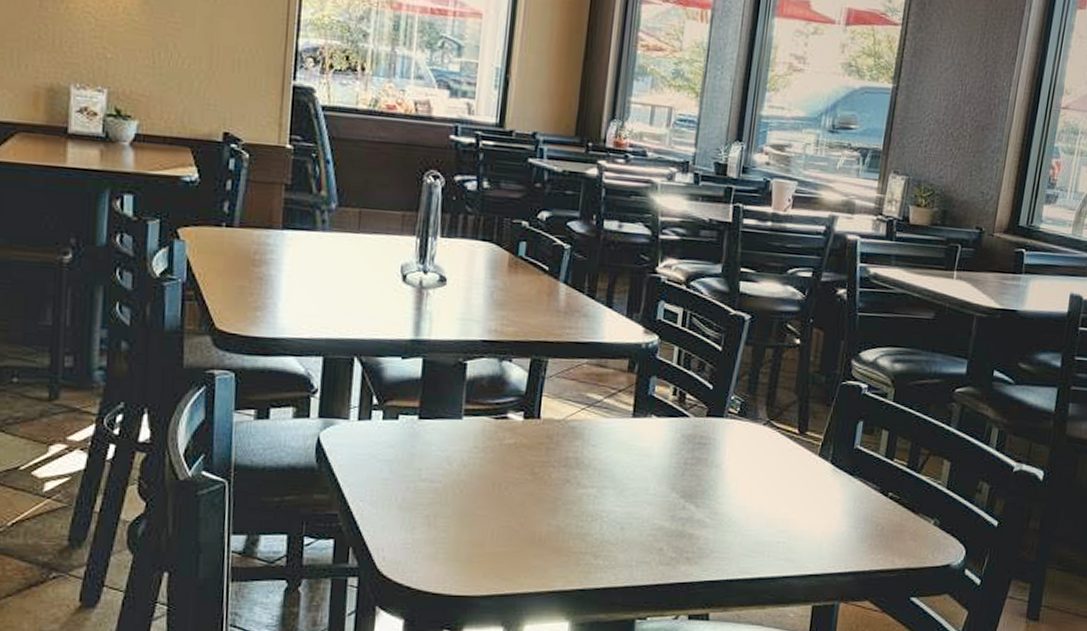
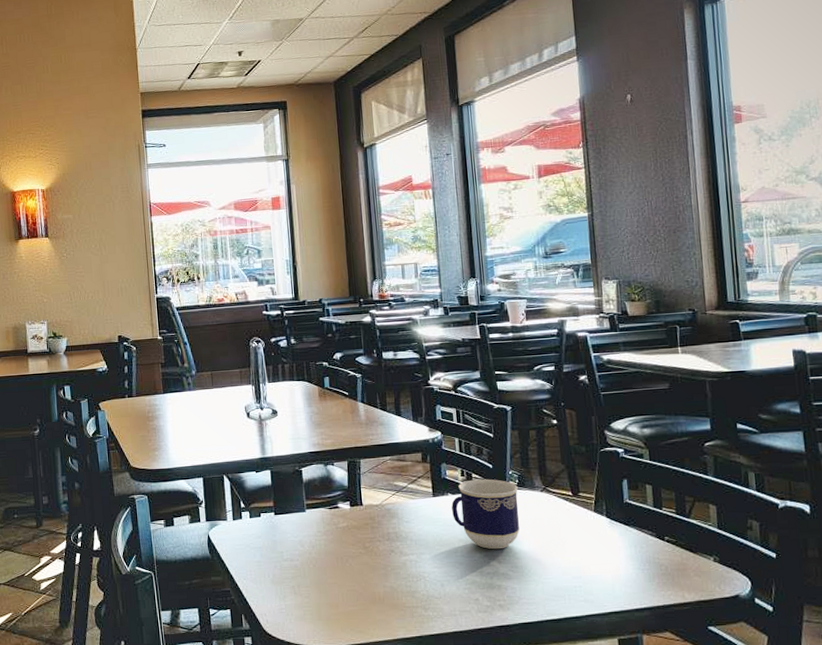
cup: none [652,401,738,491] -> present [451,479,519,550]

